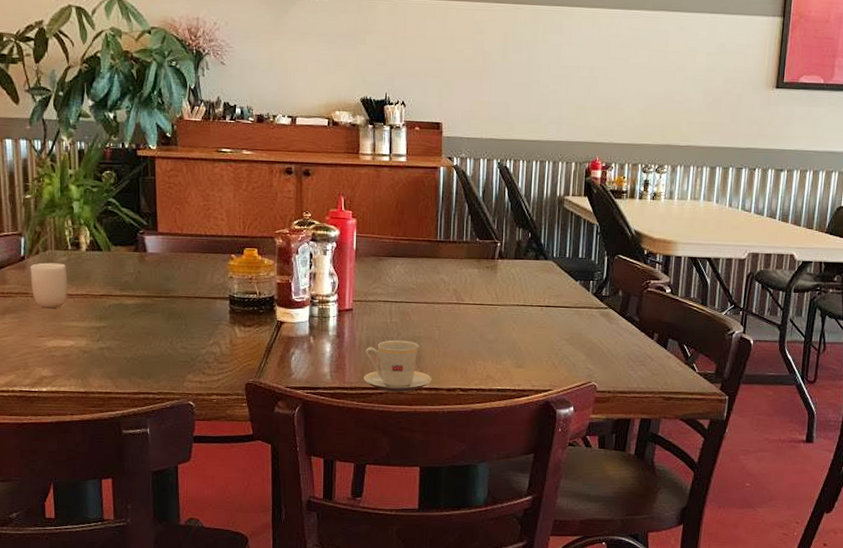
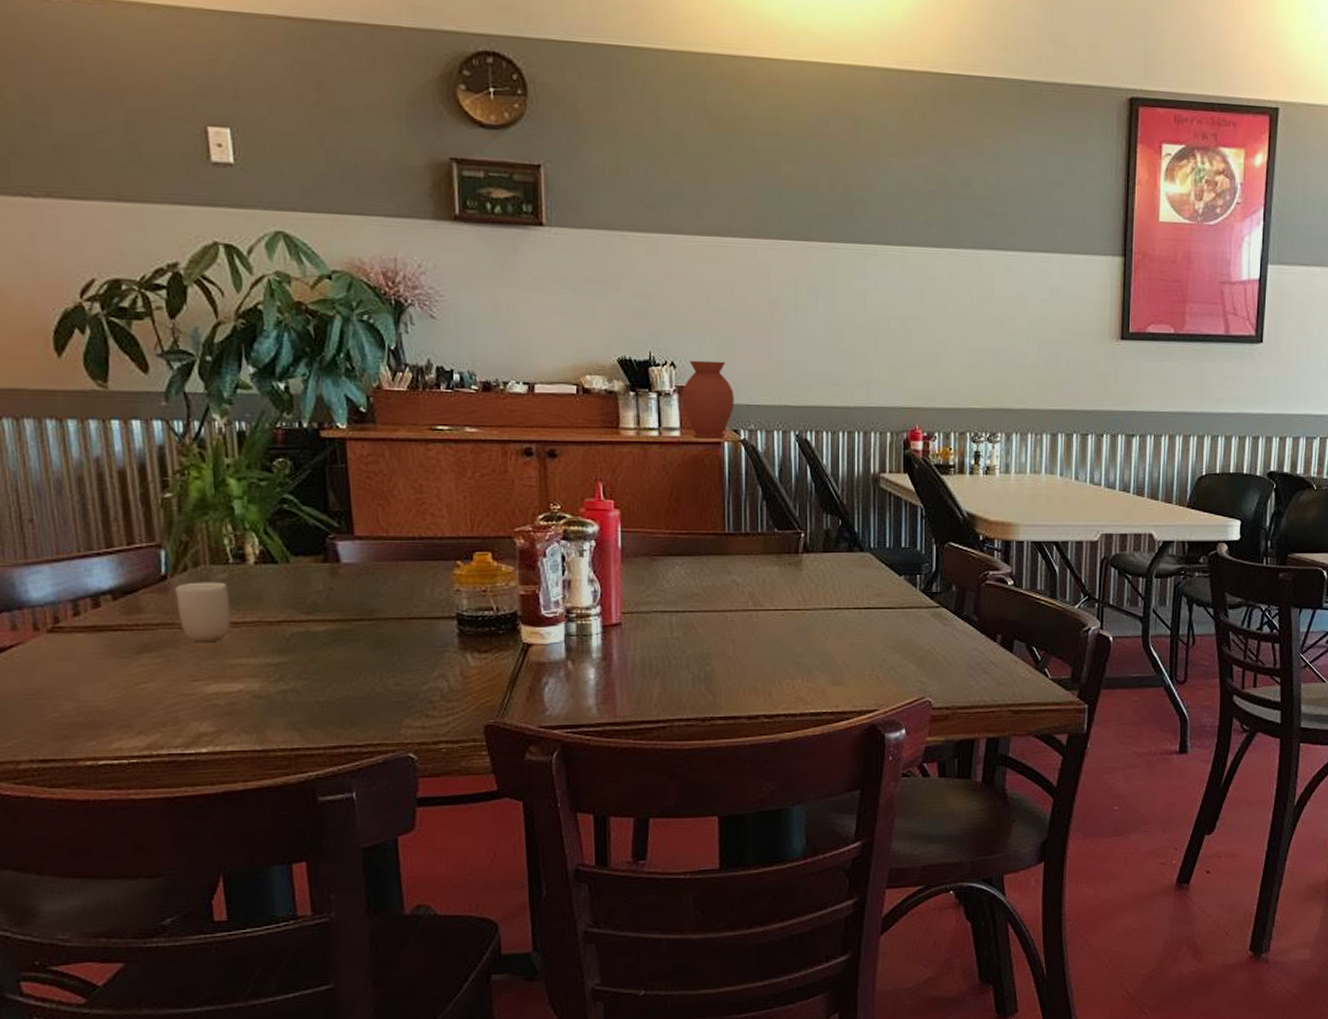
teacup: present [363,340,432,392] -> none [640,659,728,725]
vase: none [408,100,451,164] -> present [681,360,735,439]

